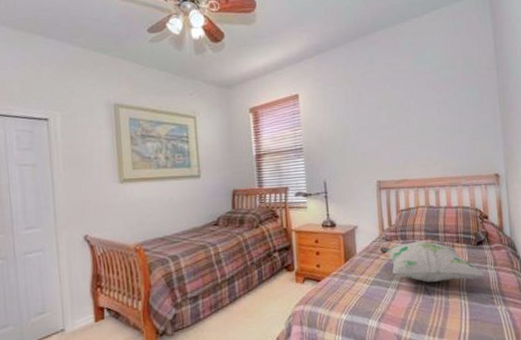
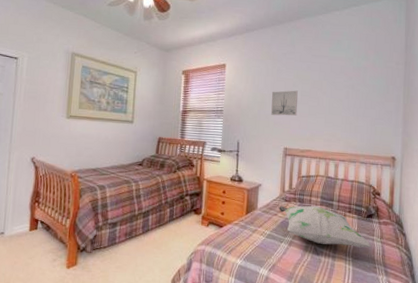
wall art: none [355,114,387,146] -> present [271,90,298,116]

